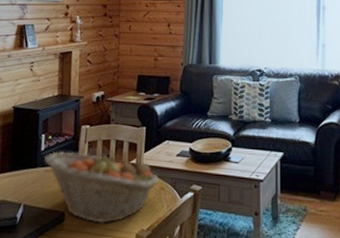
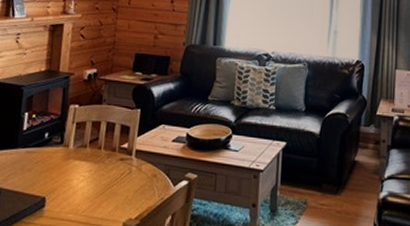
fruit basket: present [44,151,159,225] -> none [26,131,152,212]

